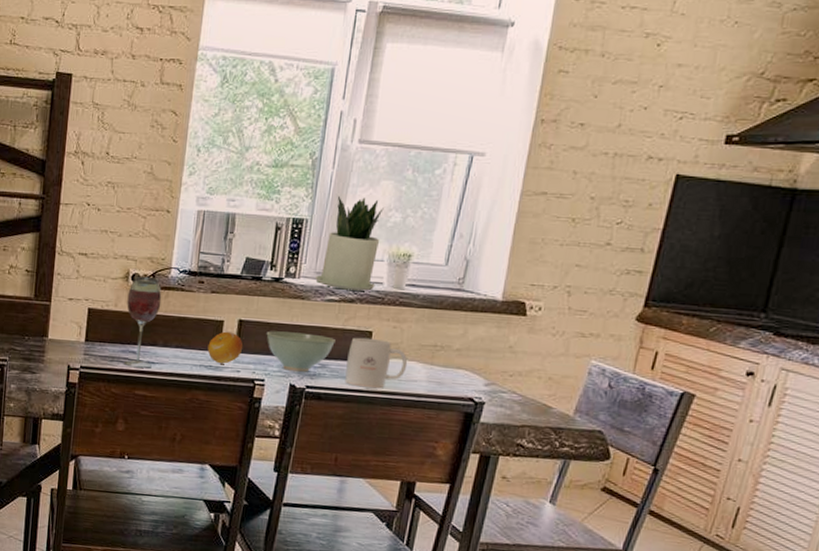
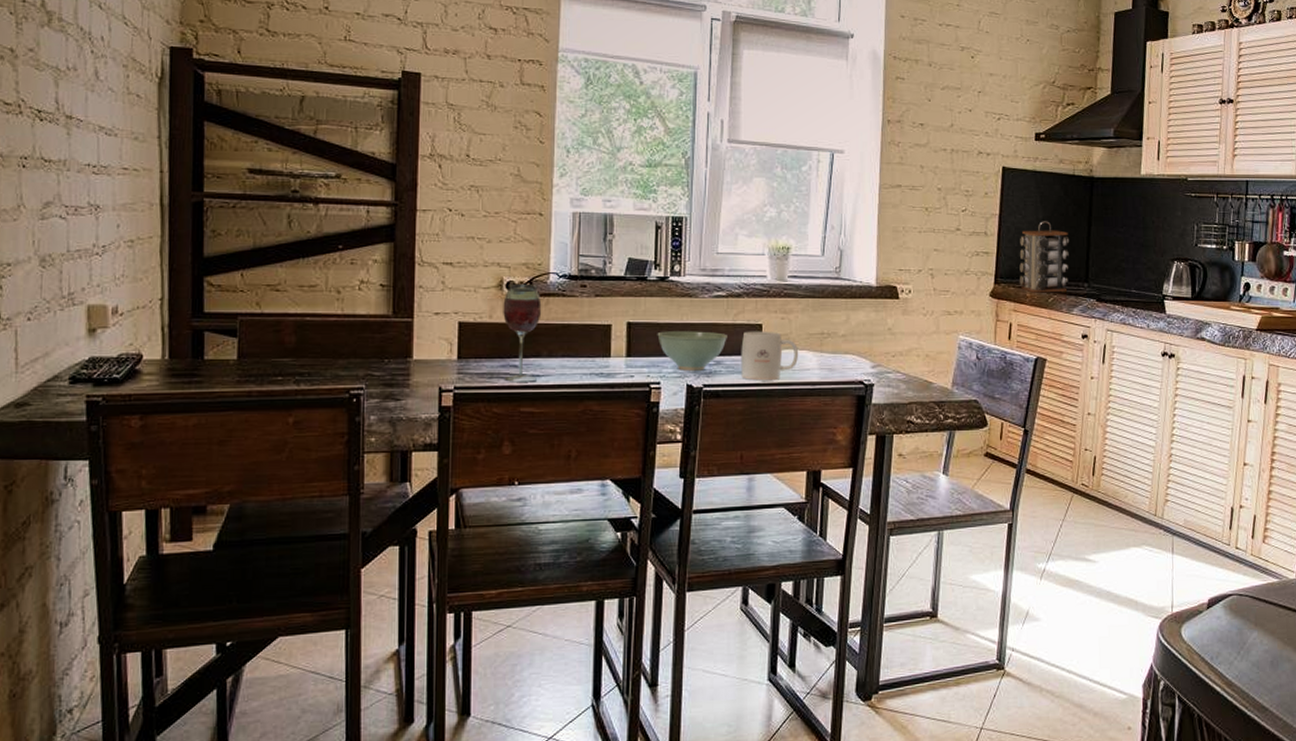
fruit: present [207,331,243,364] -> none [597,335,635,370]
planter: present [315,196,384,291] -> none [701,194,759,285]
spice rack: none [675,239,751,323] -> present [1019,221,1070,294]

